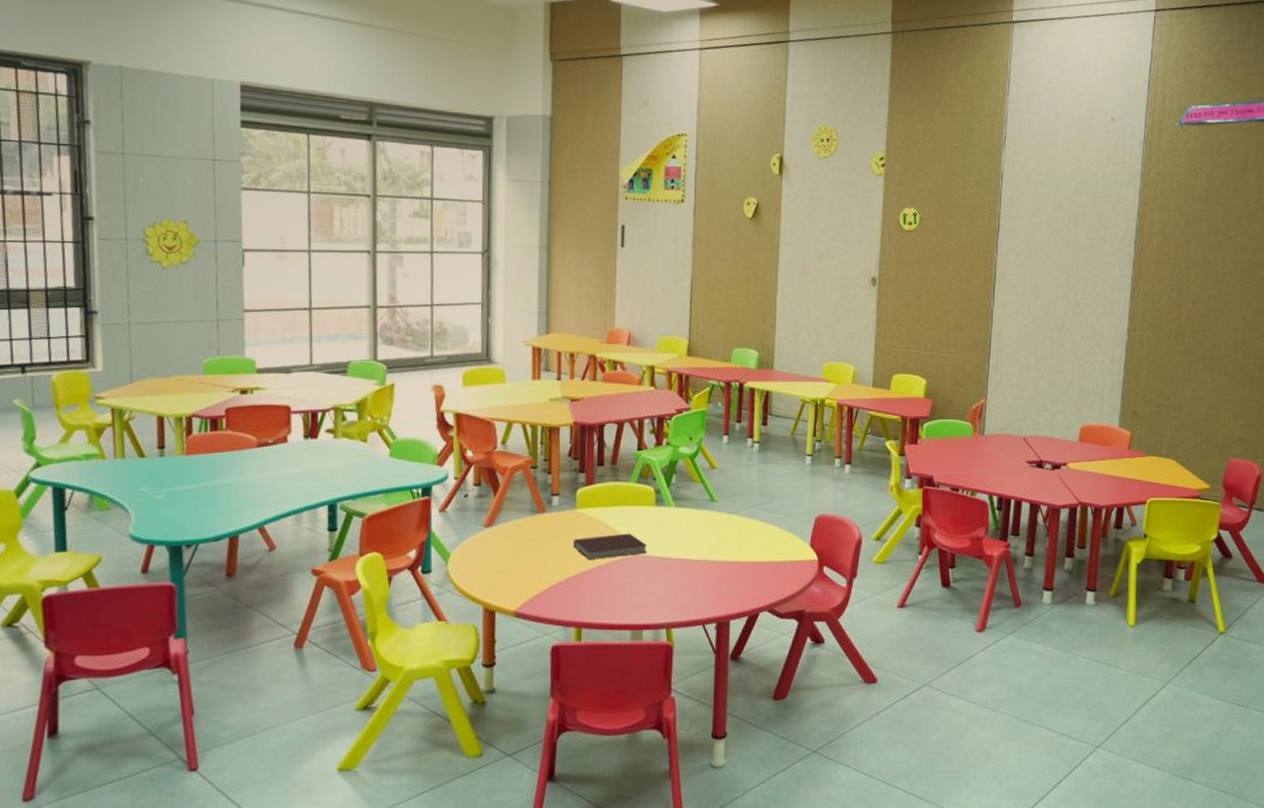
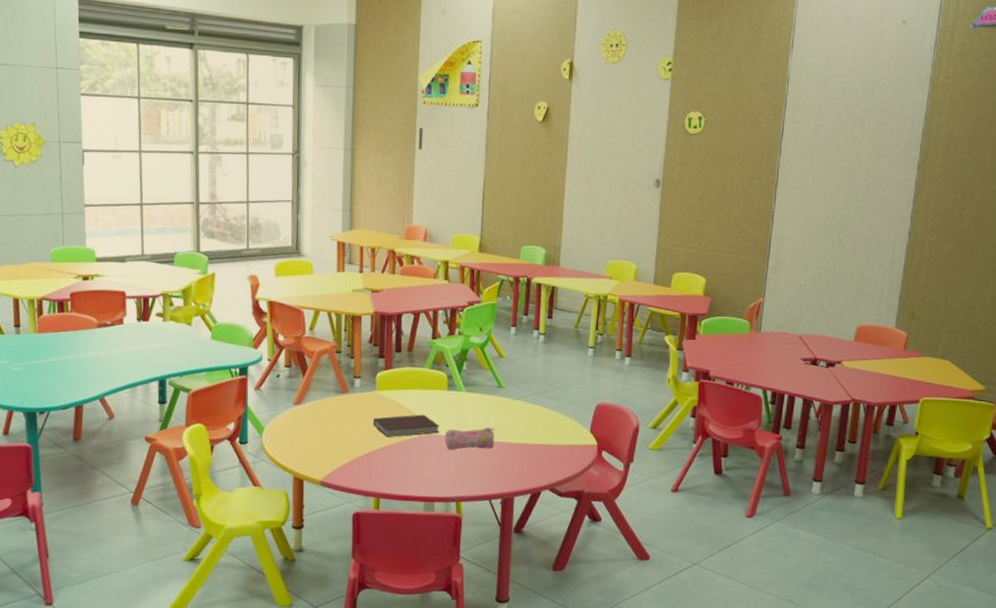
pencil case: none [653,546,708,572] -> present [445,428,496,450]

